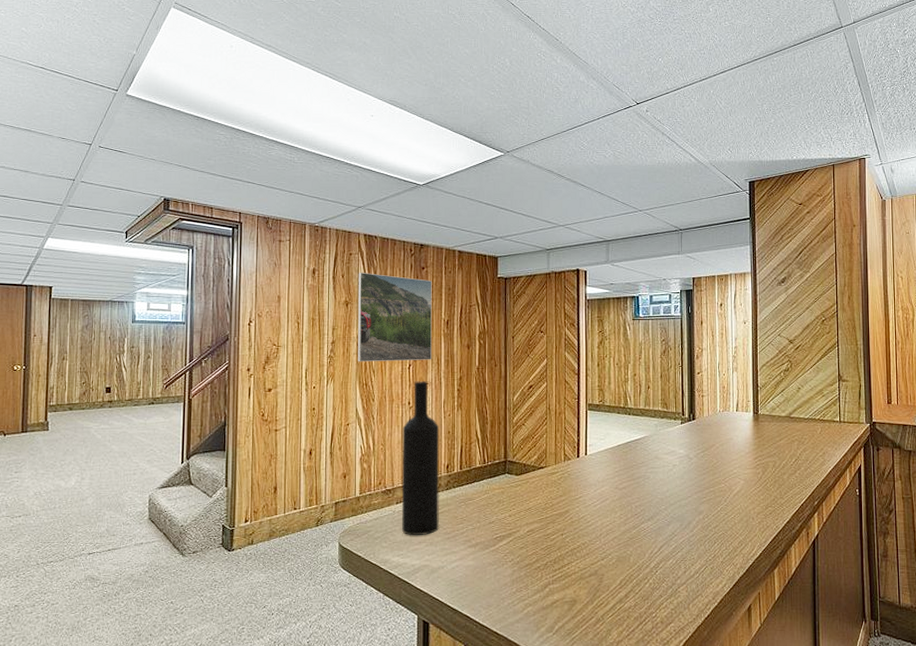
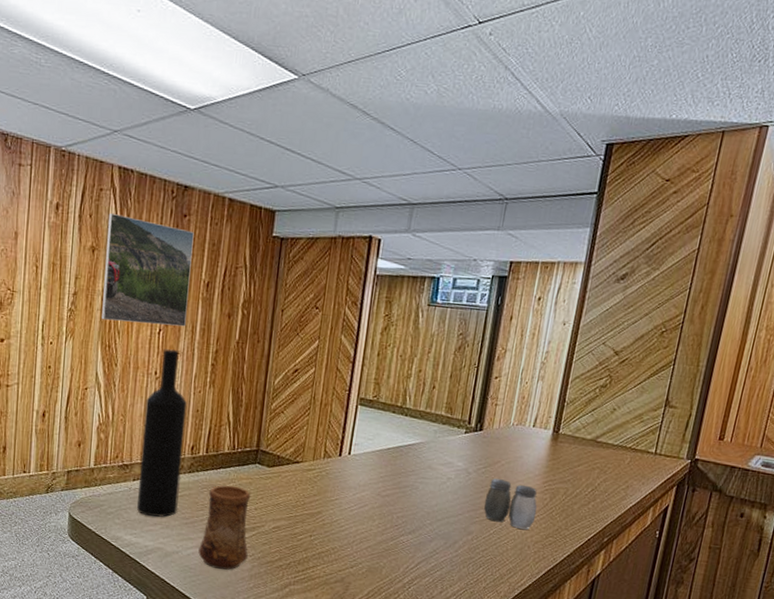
cup: none [462,497,508,579] -> present [198,485,251,570]
salt and pepper shaker: none [708,460,754,503] -> present [484,478,537,530]

